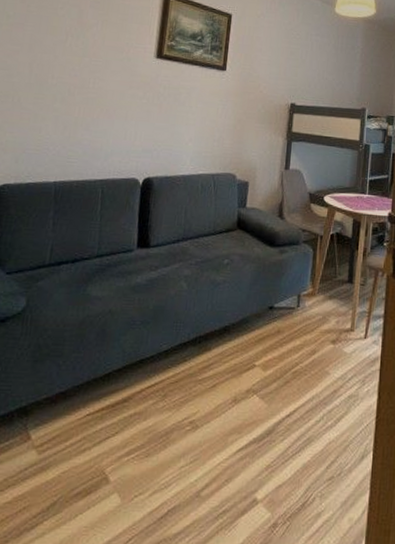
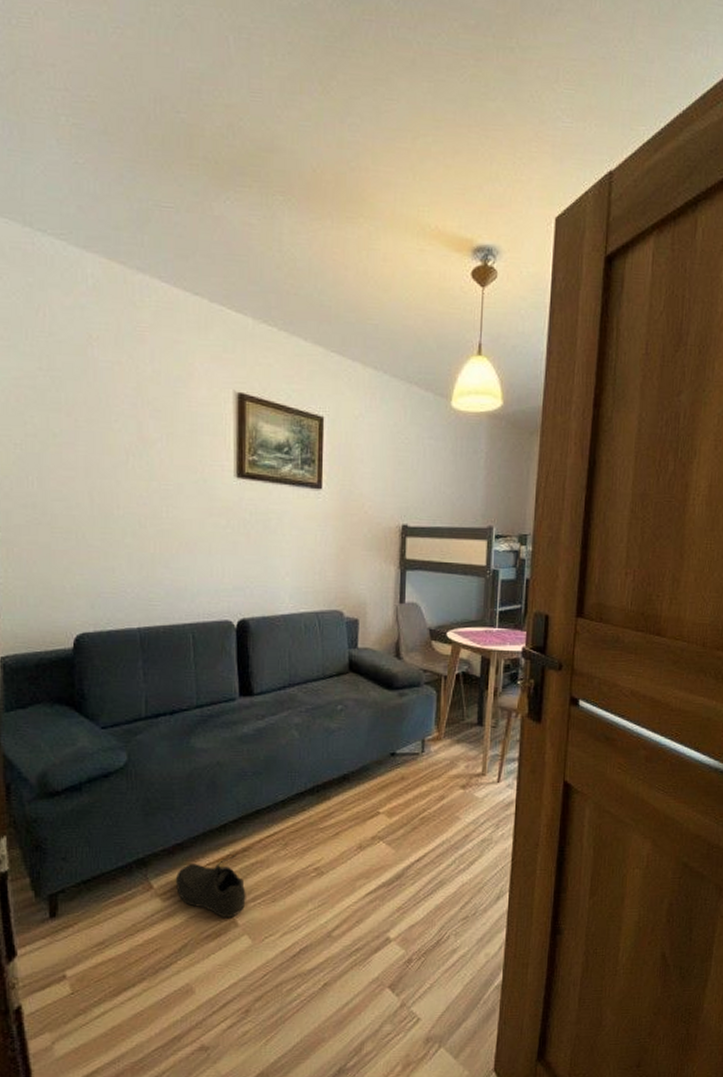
shoe: none [53,399,122,473] -> present [175,849,246,917]

